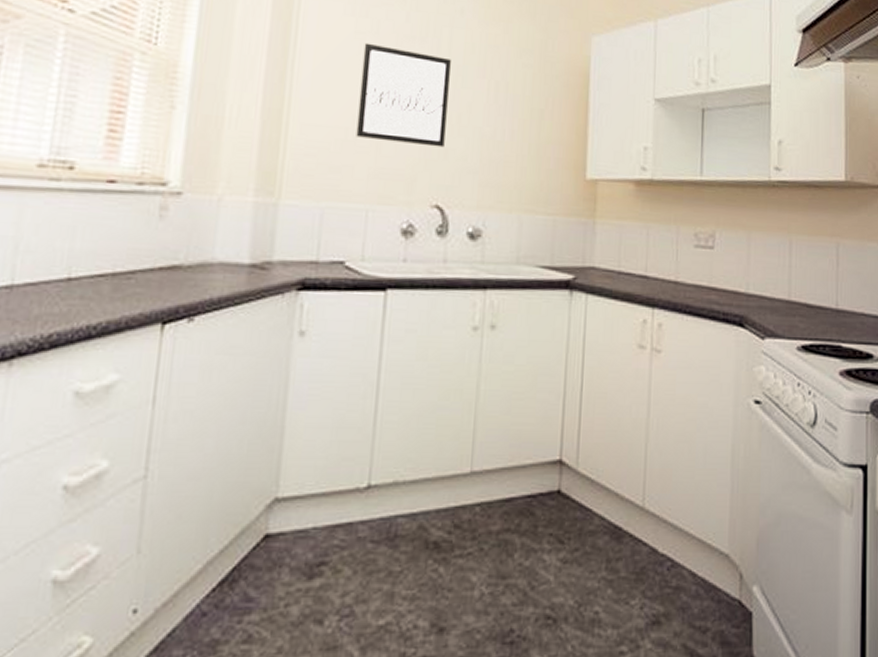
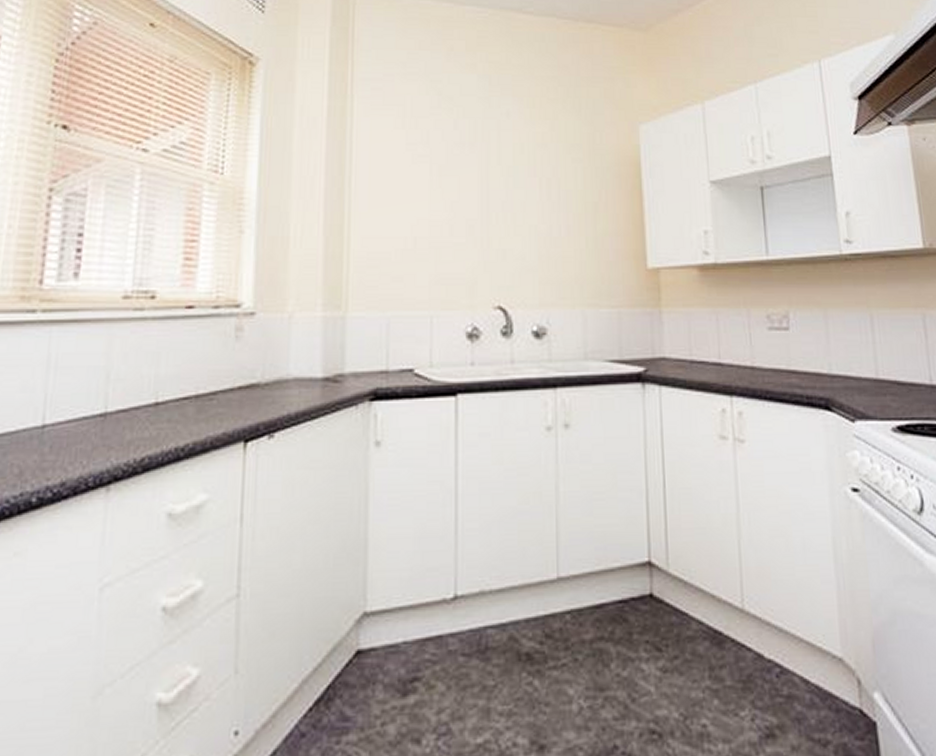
wall art: present [356,42,451,148] -> none [415,153,502,249]

